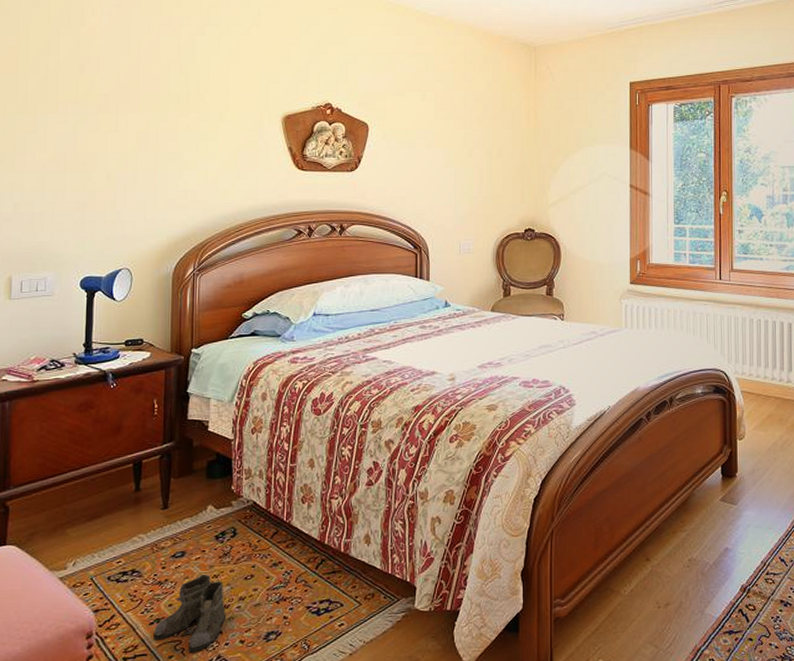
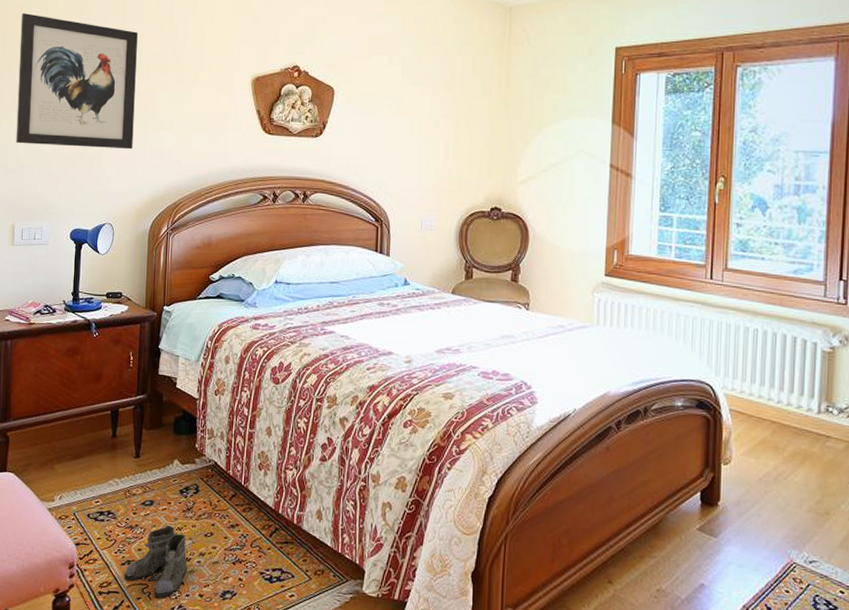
wall art: none [11,54,155,192] -> present [15,13,138,150]

